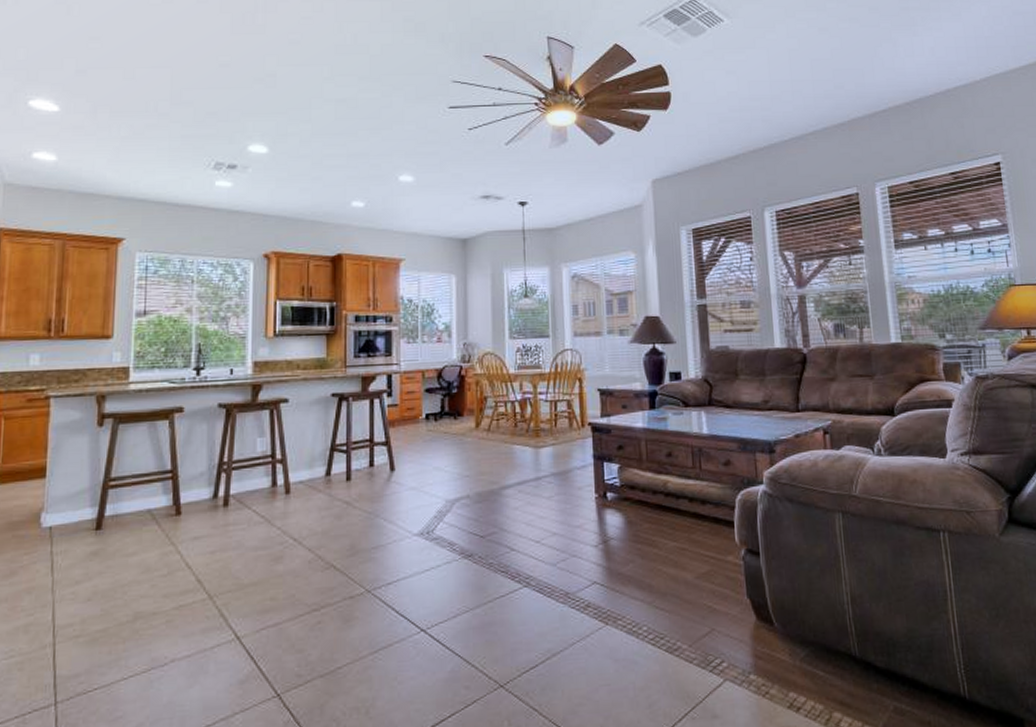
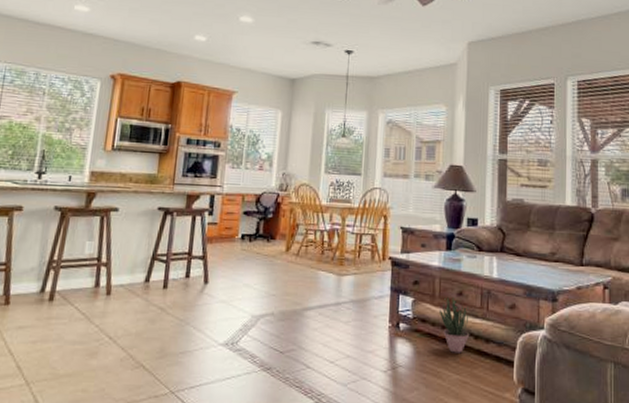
potted plant: none [647,458,684,519] -> present [438,296,470,353]

